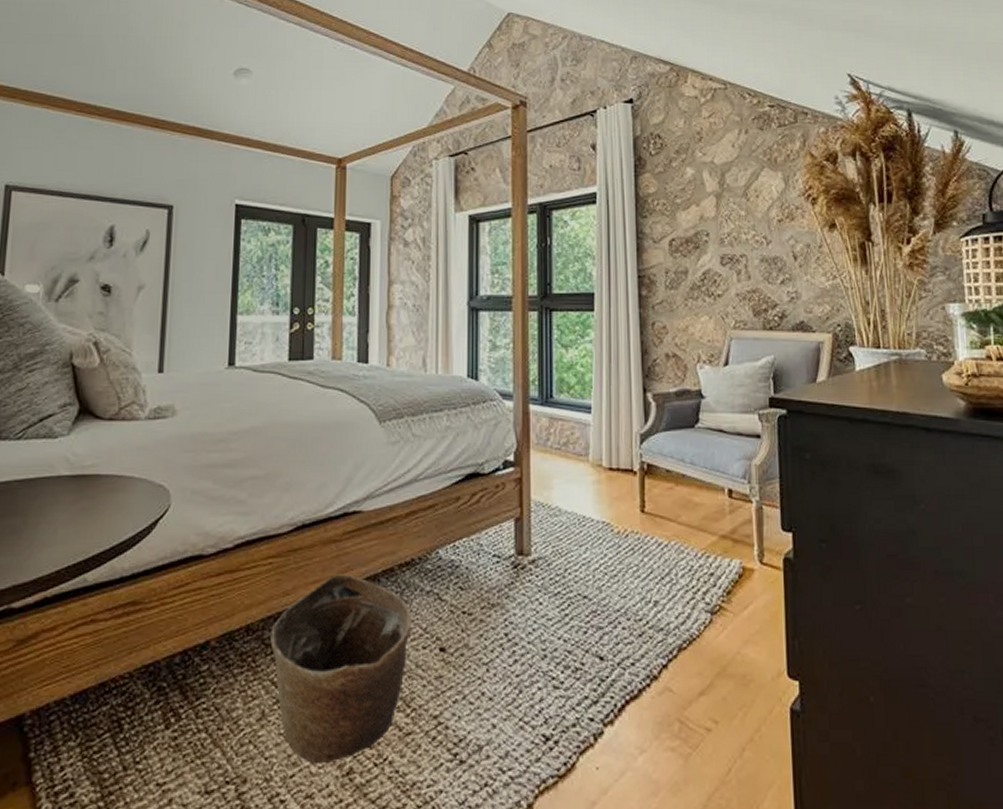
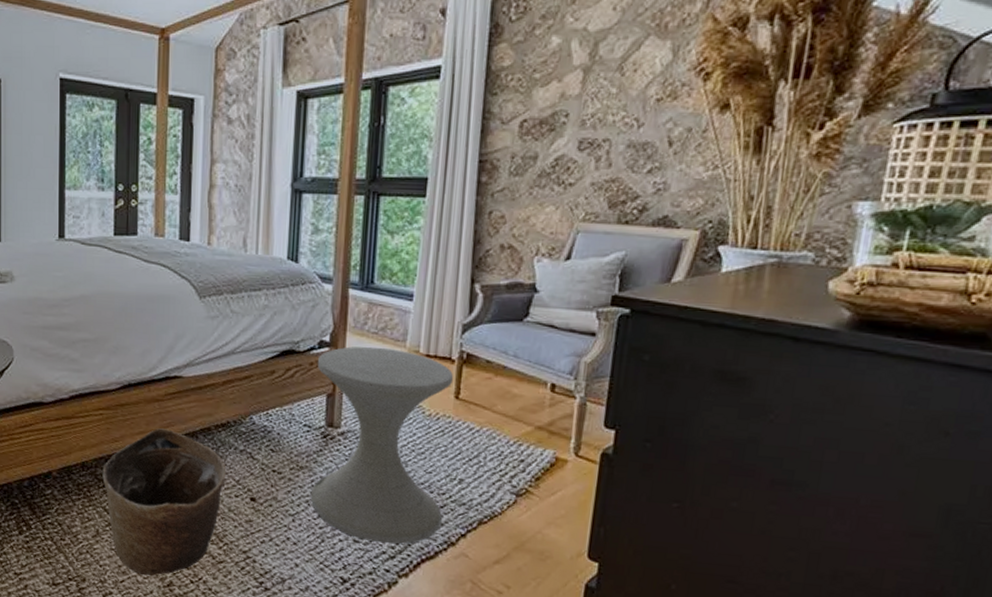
side table: none [502,463,641,686] -> present [310,346,454,545]

